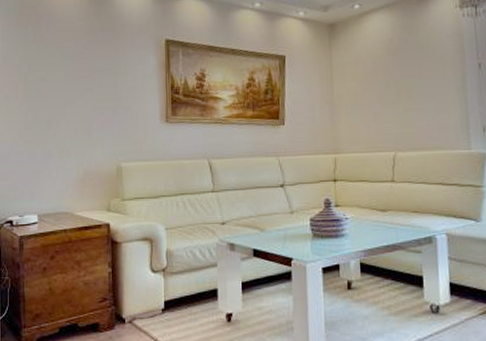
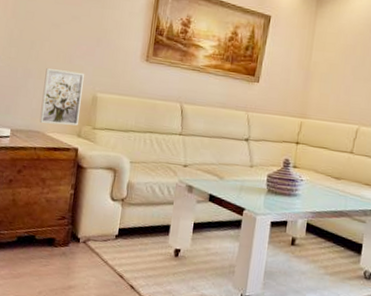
wall art: none [65,144,107,203] -> present [39,68,84,126]

